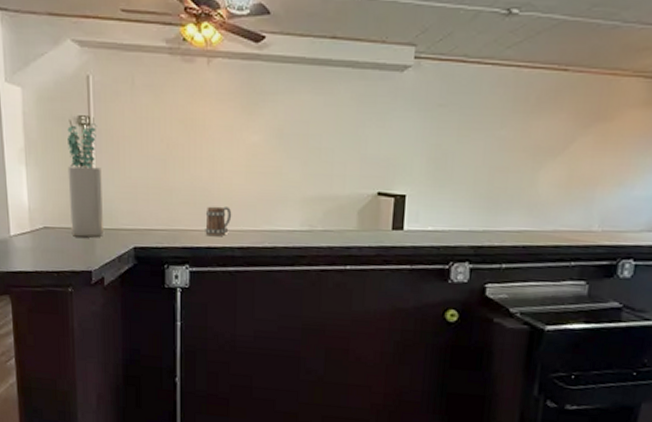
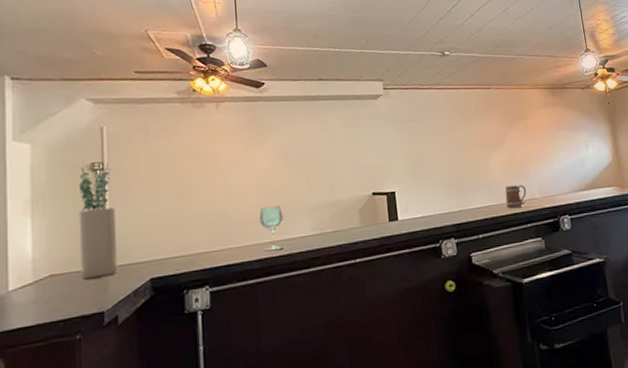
beer mug: present [205,206,232,237] -> none [222,224,248,255]
wine glass: none [244,190,272,241] -> present [259,205,284,252]
beer mug: none [548,209,583,239] -> present [505,184,527,208]

